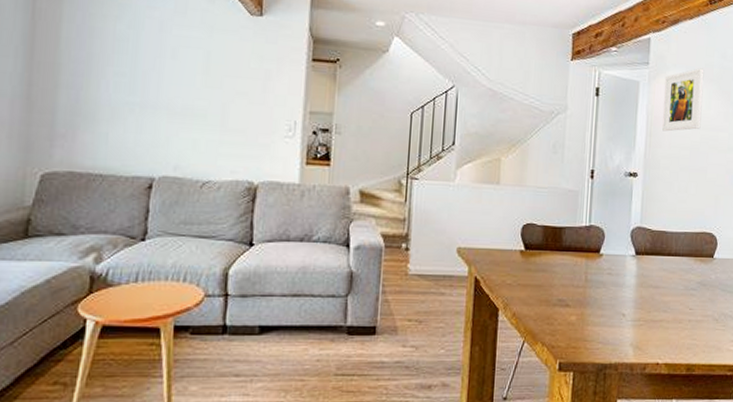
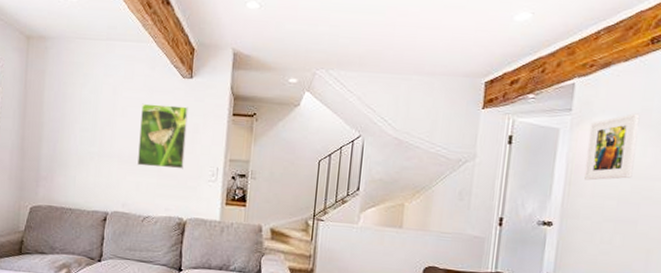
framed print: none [193,43,258,124] -> present [137,103,188,169]

